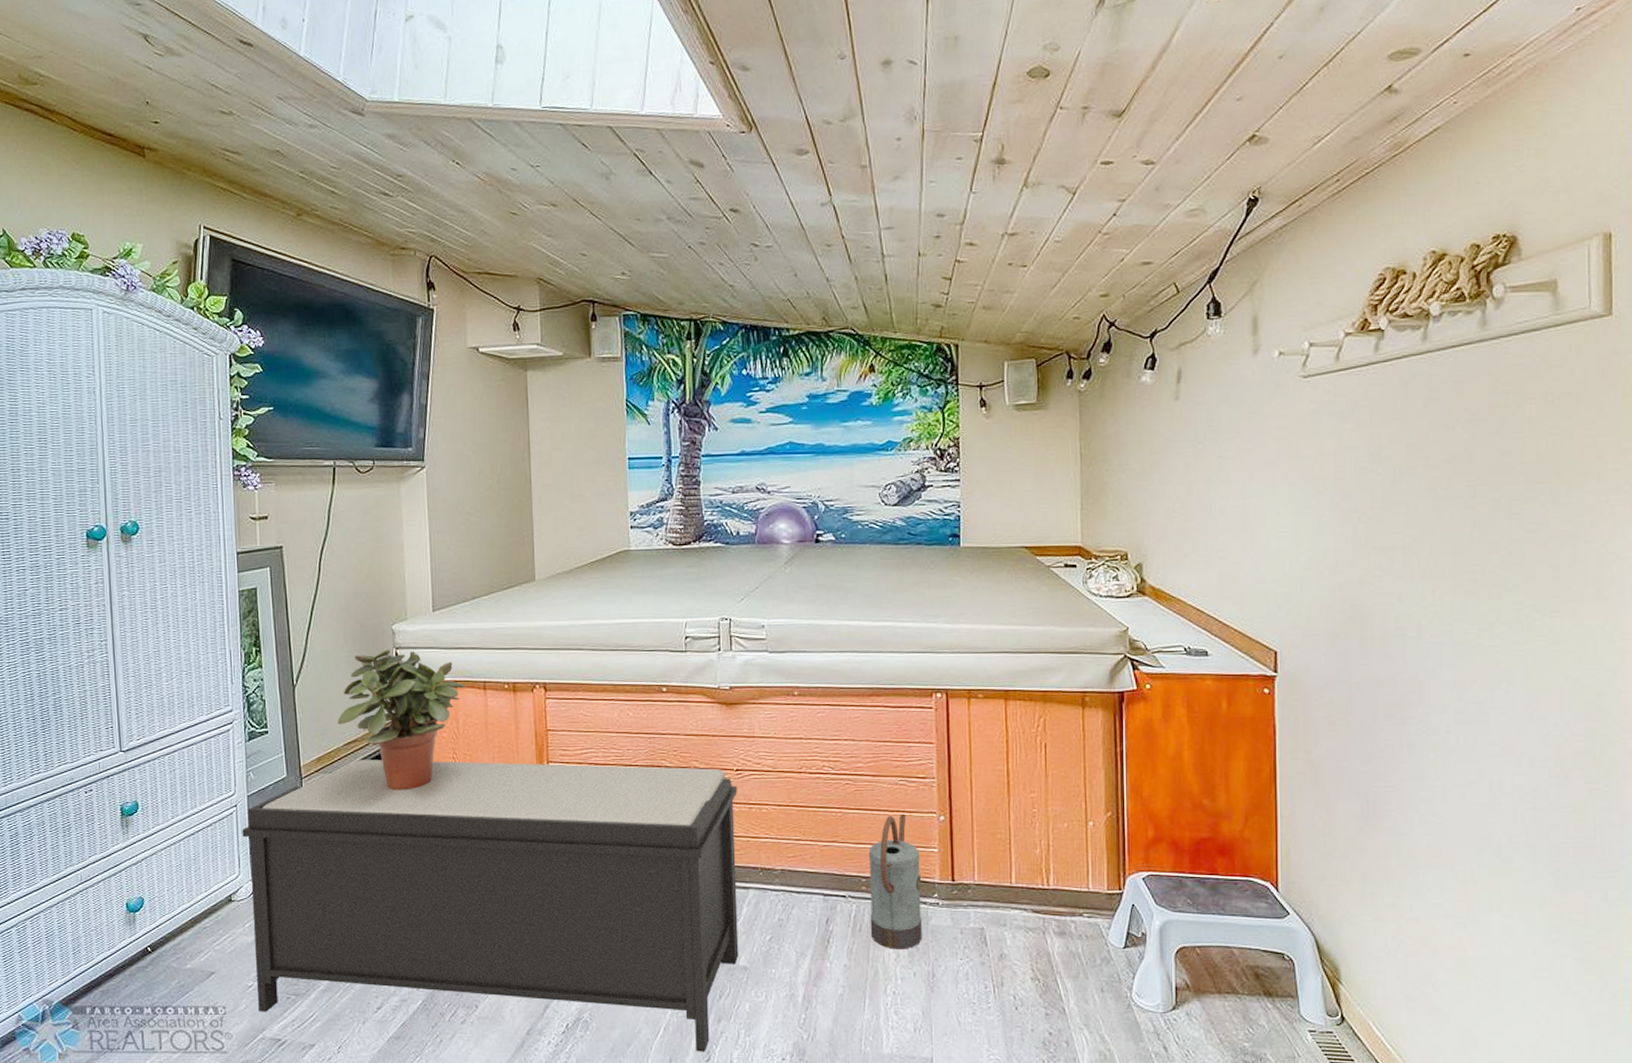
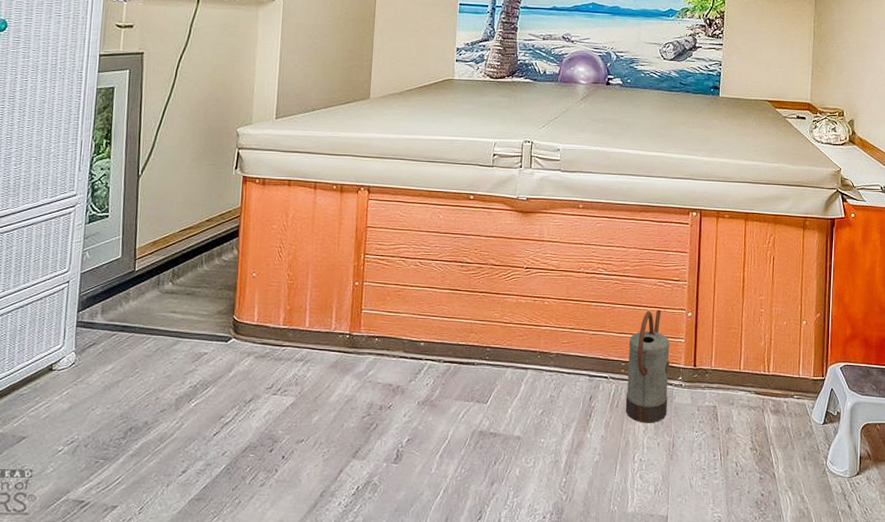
bench: present [242,760,739,1052] -> none [66,245,526,511]
potted plant: present [338,649,467,791] -> none [176,149,299,274]

